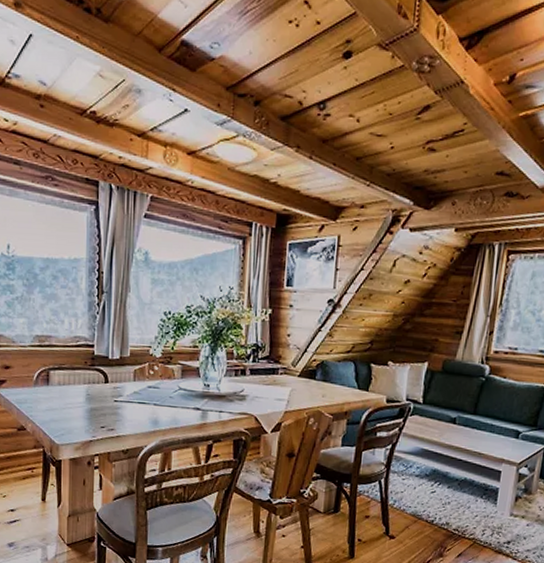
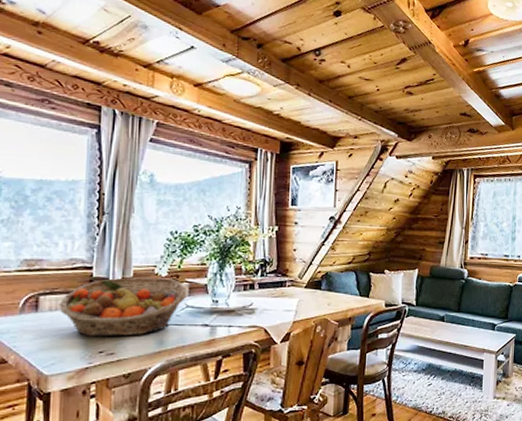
fruit basket: none [66,356,180,414] -> present [59,277,188,336]

